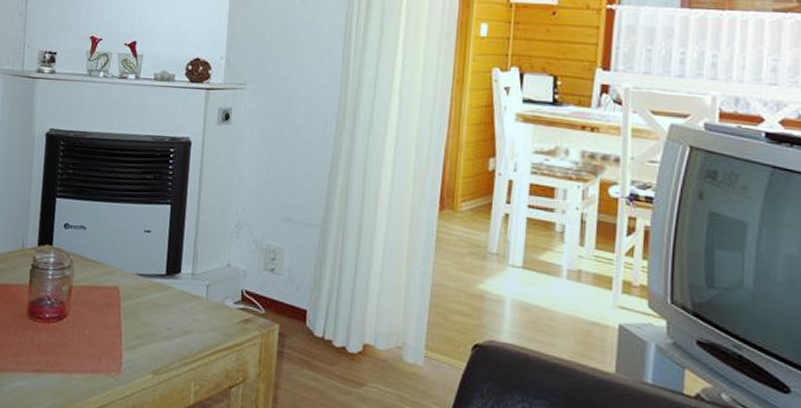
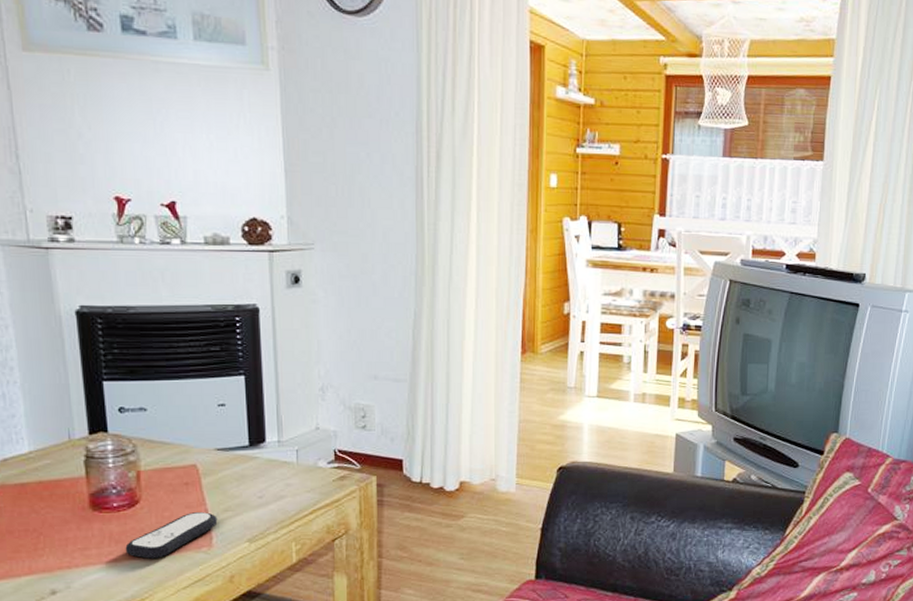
remote control: none [48,334,129,376] -> present [125,512,218,559]

